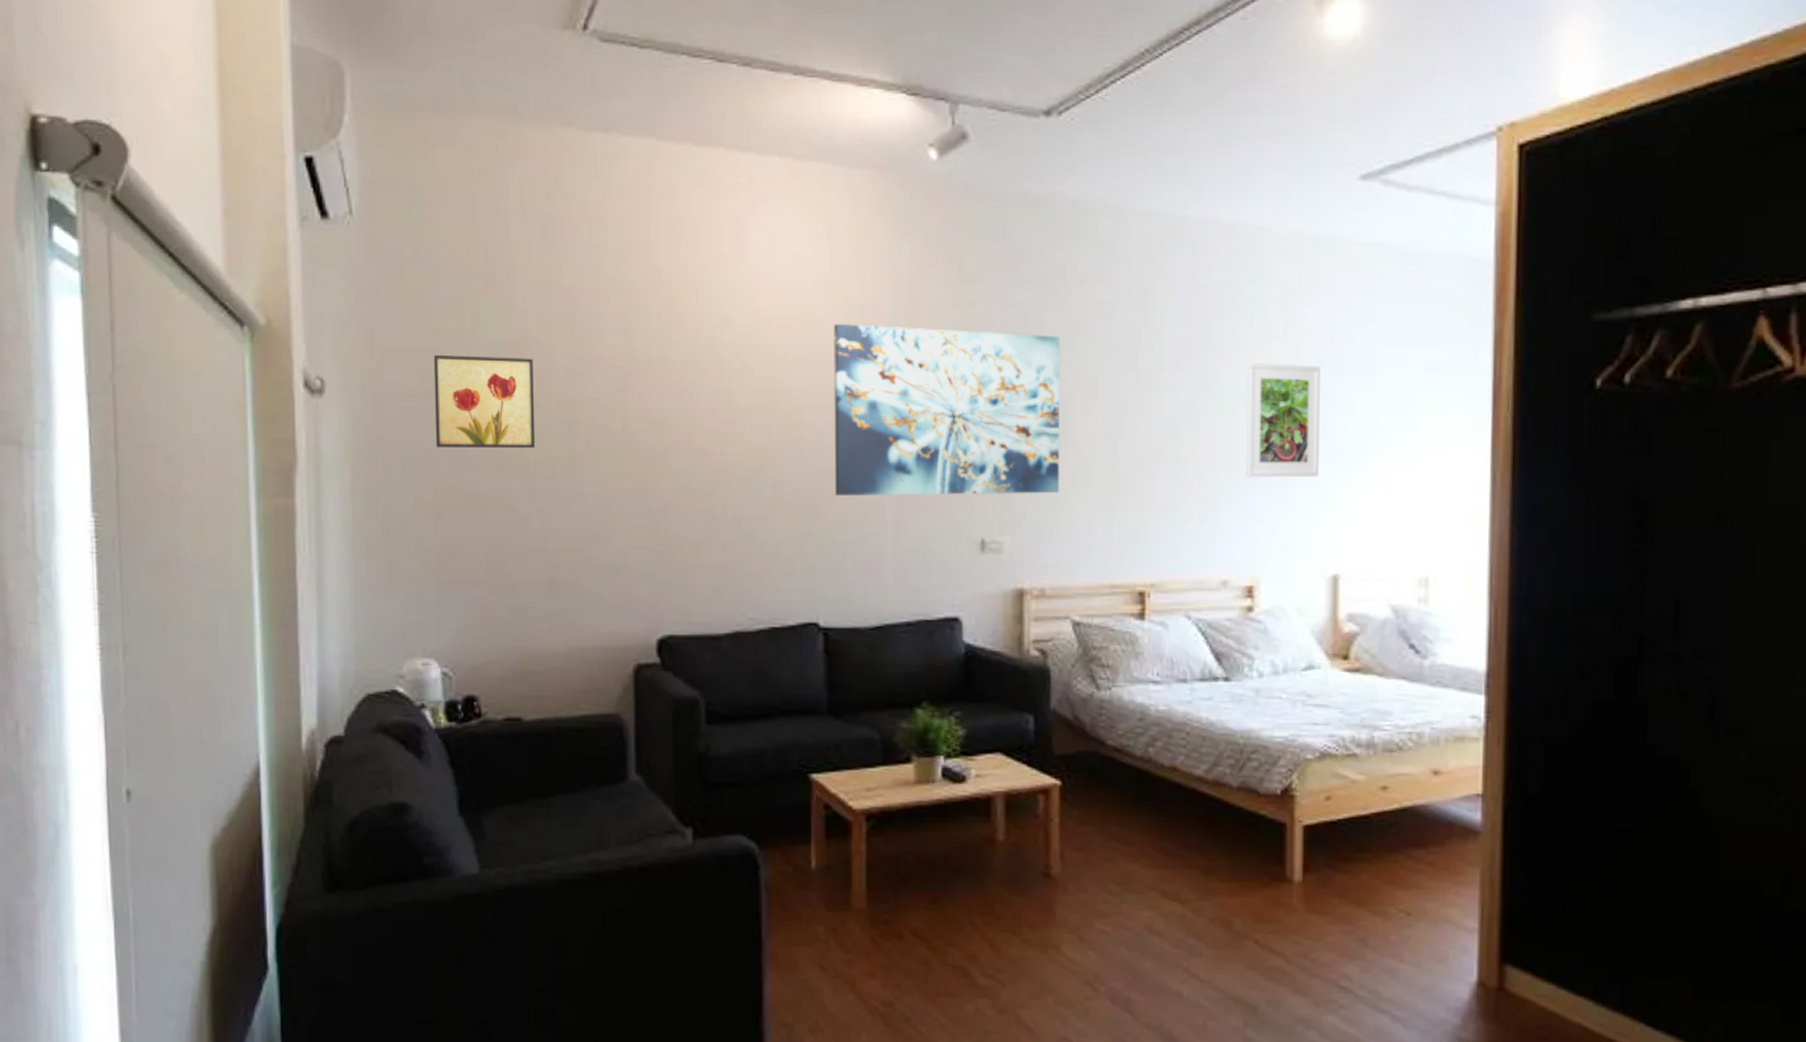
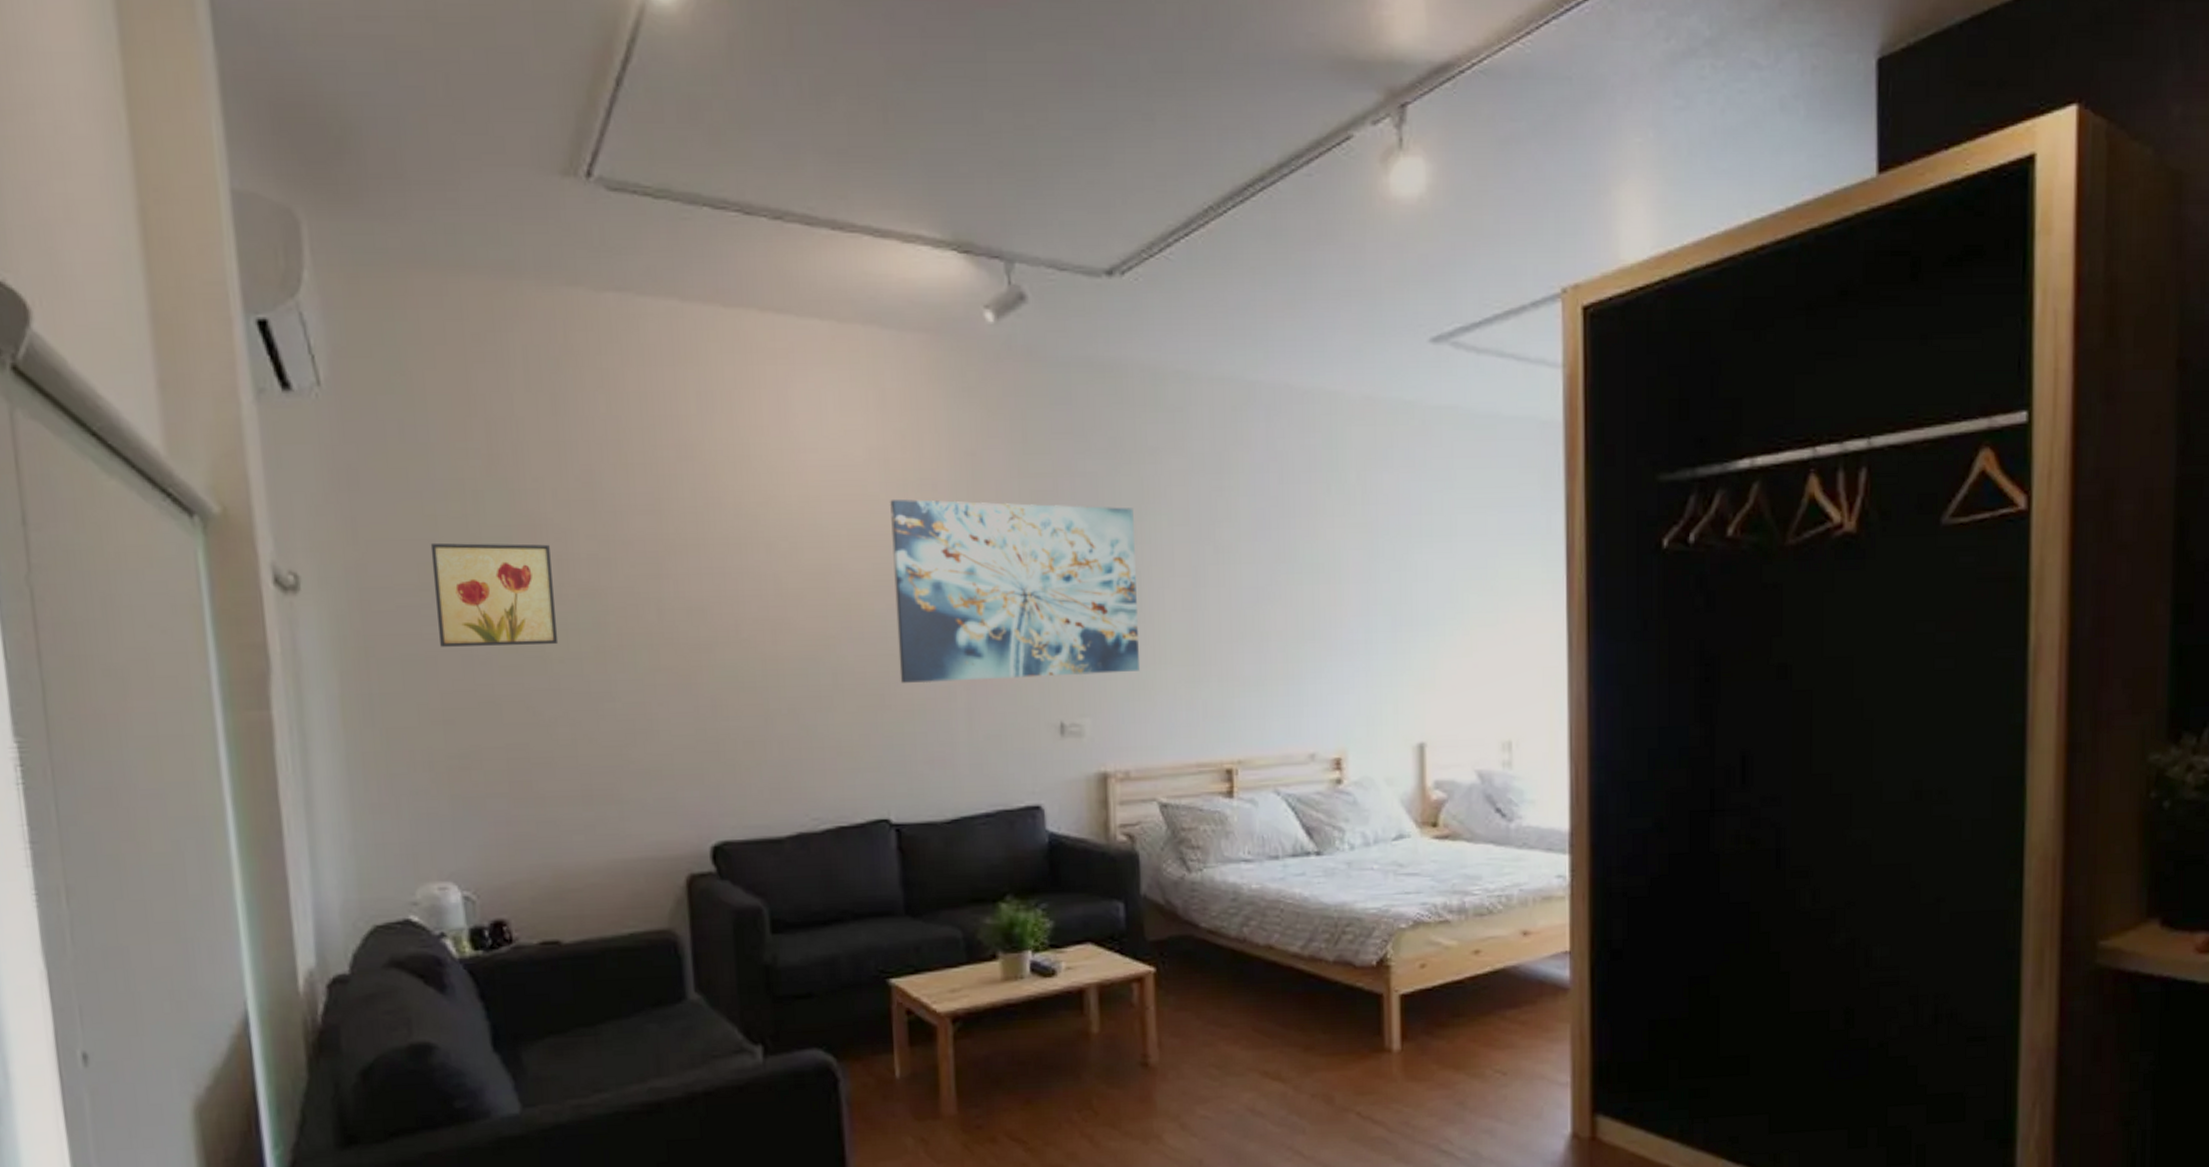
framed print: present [1246,362,1321,478] -> none [1326,530,1401,648]

